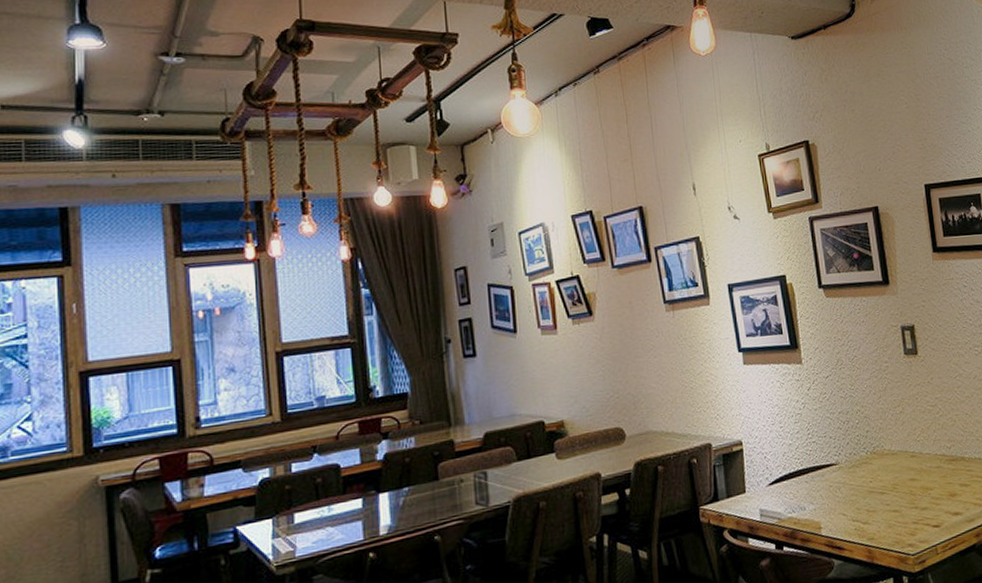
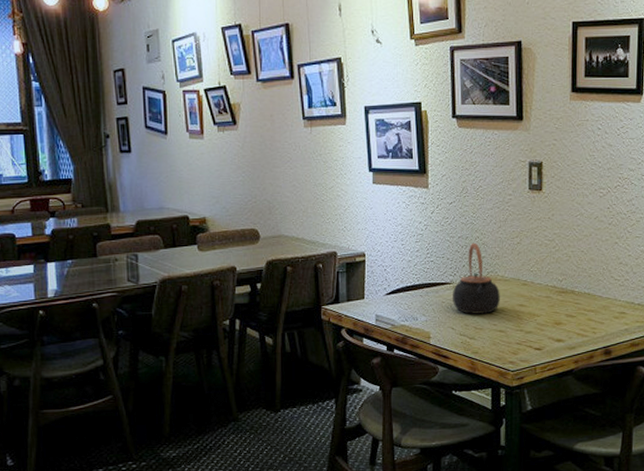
teapot: none [839,416,890,496] -> present [453,242,500,314]

